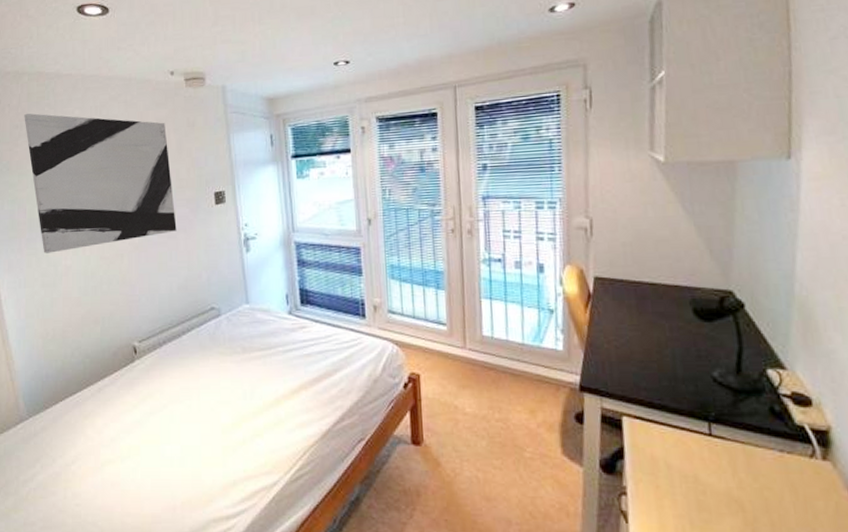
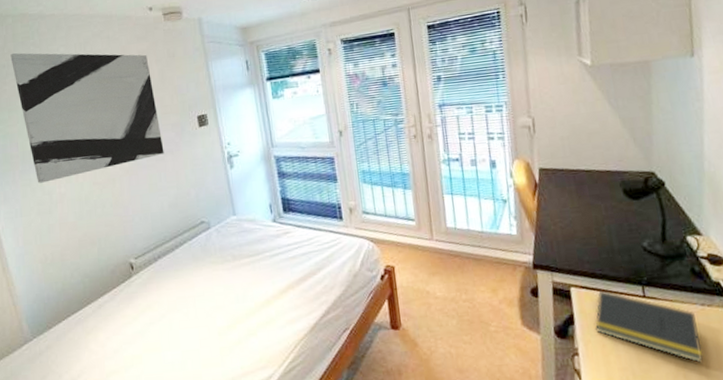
notepad: none [648,422,778,519] -> present [595,290,704,363]

